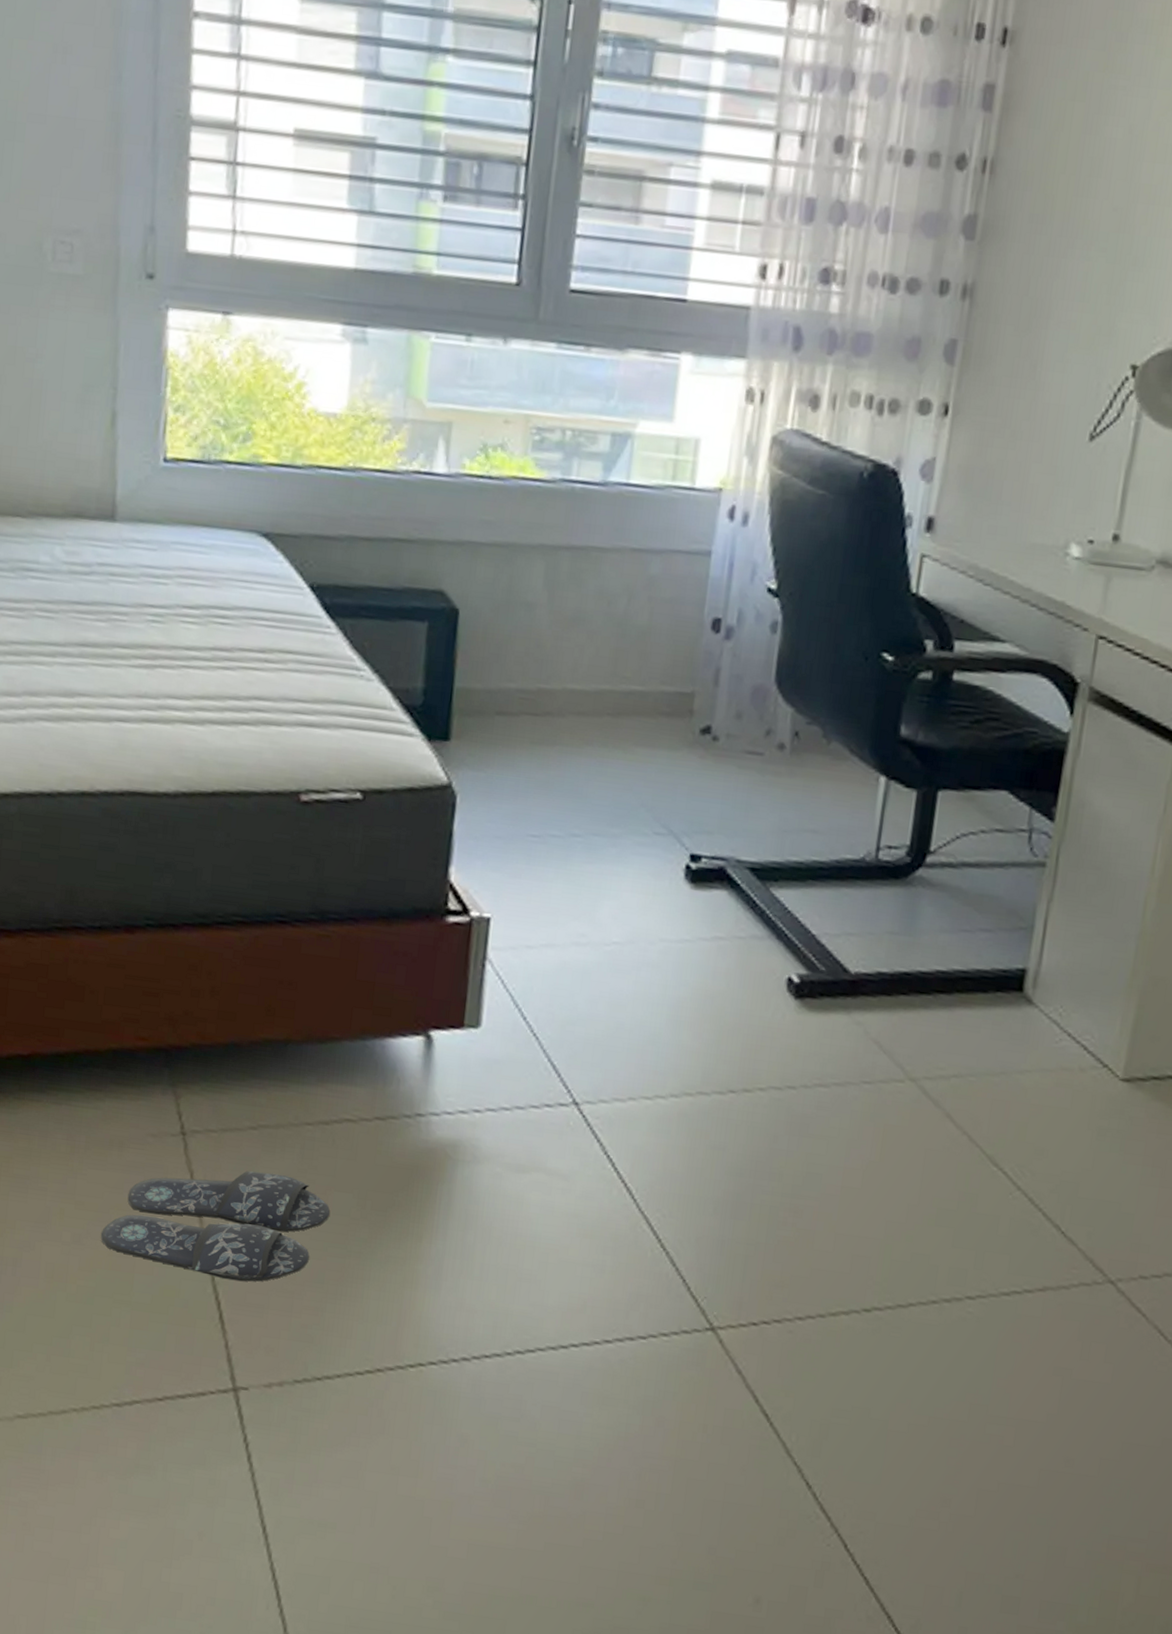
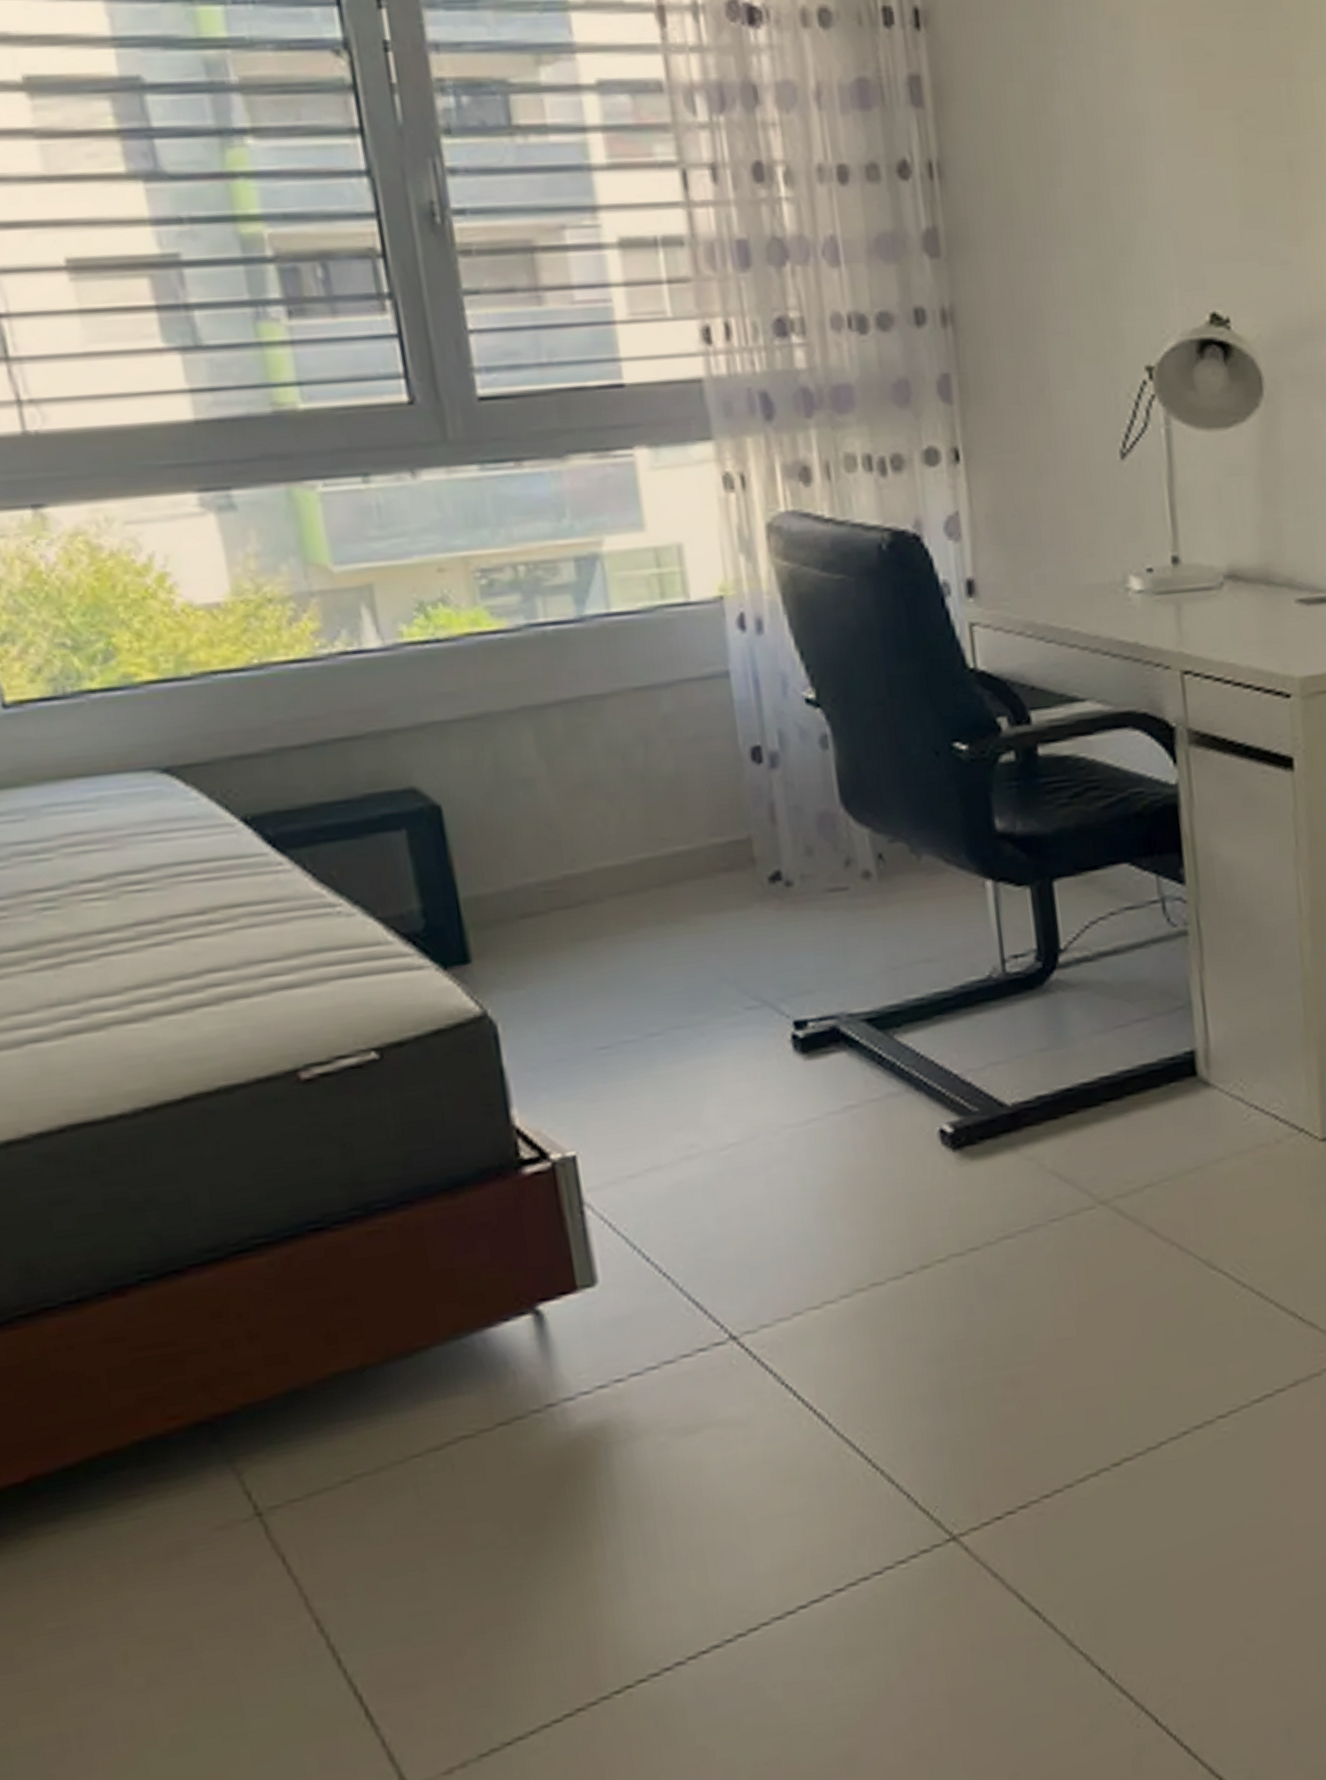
slippers: present [101,1171,330,1282] -> none [184,1523,471,1680]

